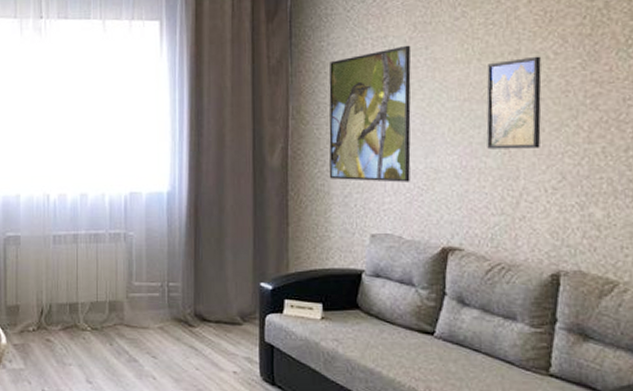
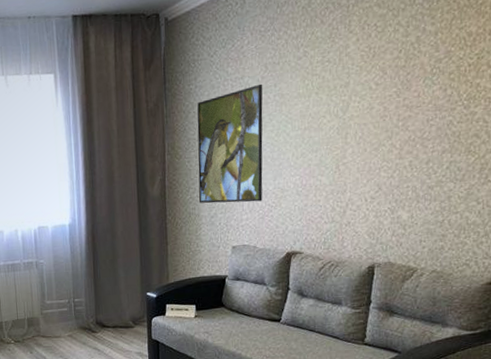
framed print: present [486,56,542,149] -> none [322,87,365,169]

